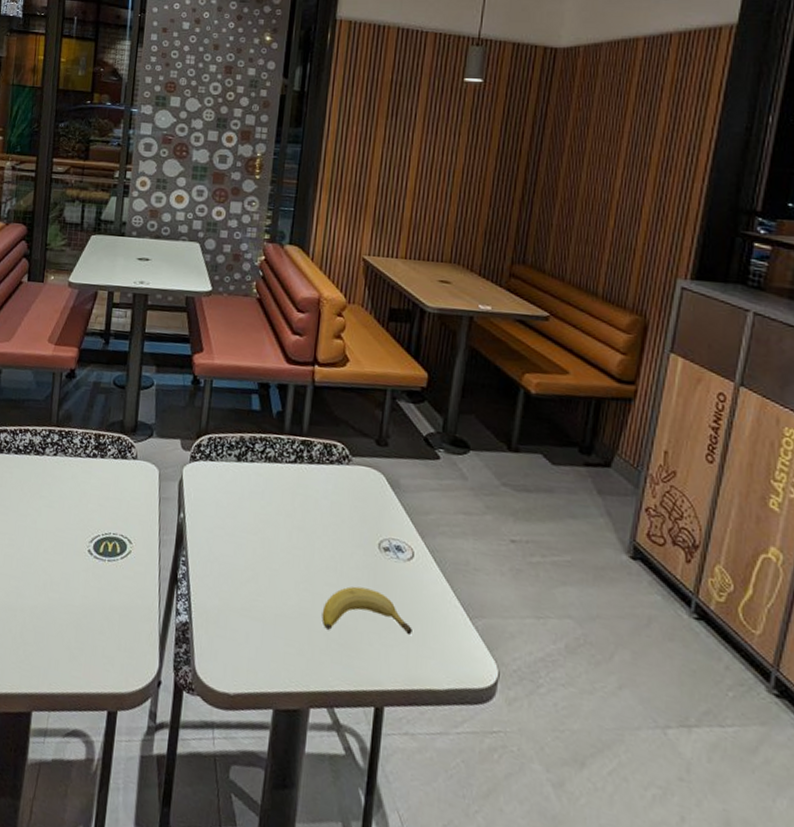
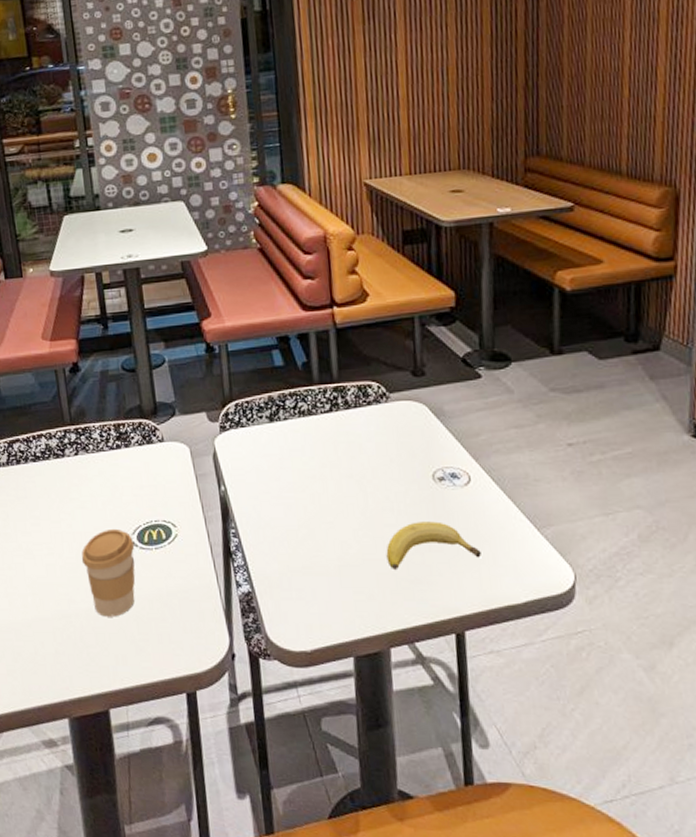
coffee cup: none [38,532,90,620] -> present [81,528,135,617]

